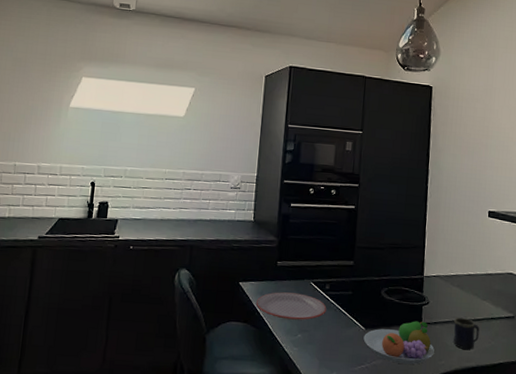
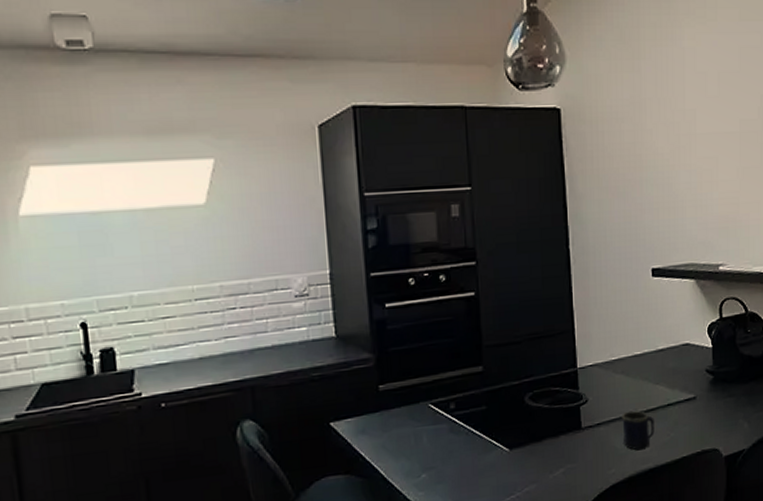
plate: present [256,292,327,321] -> none [358,421,456,460]
fruit bowl: present [363,321,434,365] -> none [509,425,601,484]

